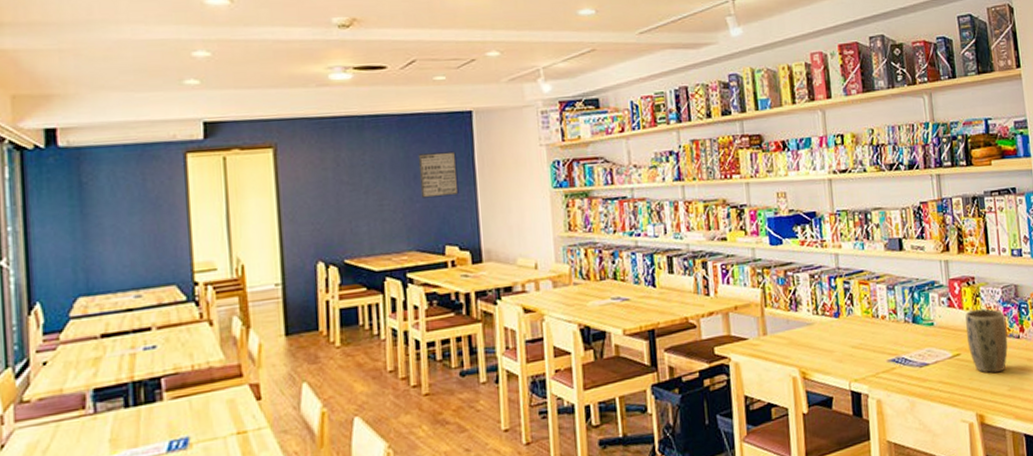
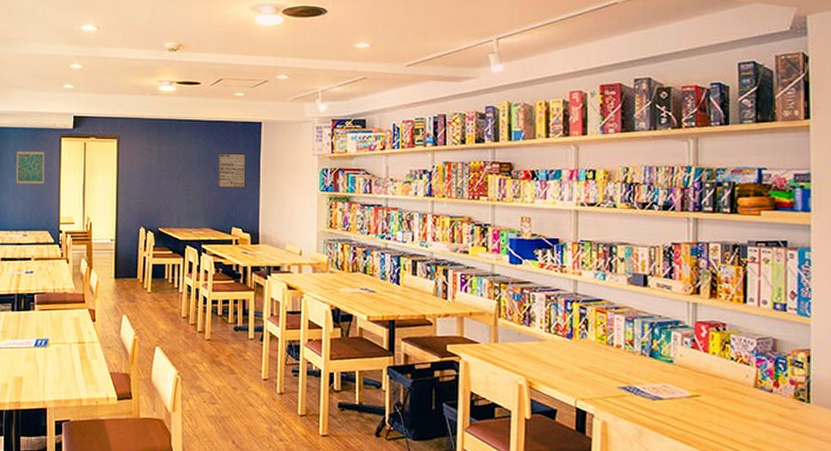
wall art: none [114,174,164,226] -> present [16,151,45,185]
plant pot: present [965,309,1008,373] -> none [709,355,758,422]

